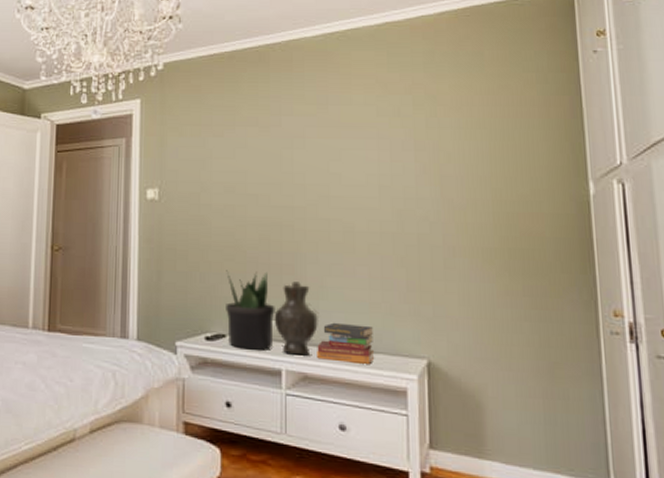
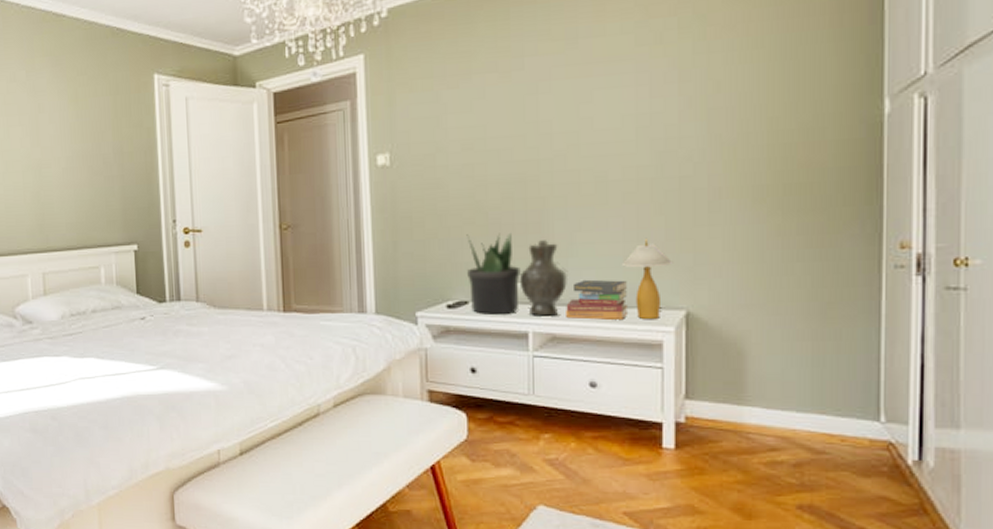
table lamp: none [368,288,415,367] -> present [621,239,674,320]

